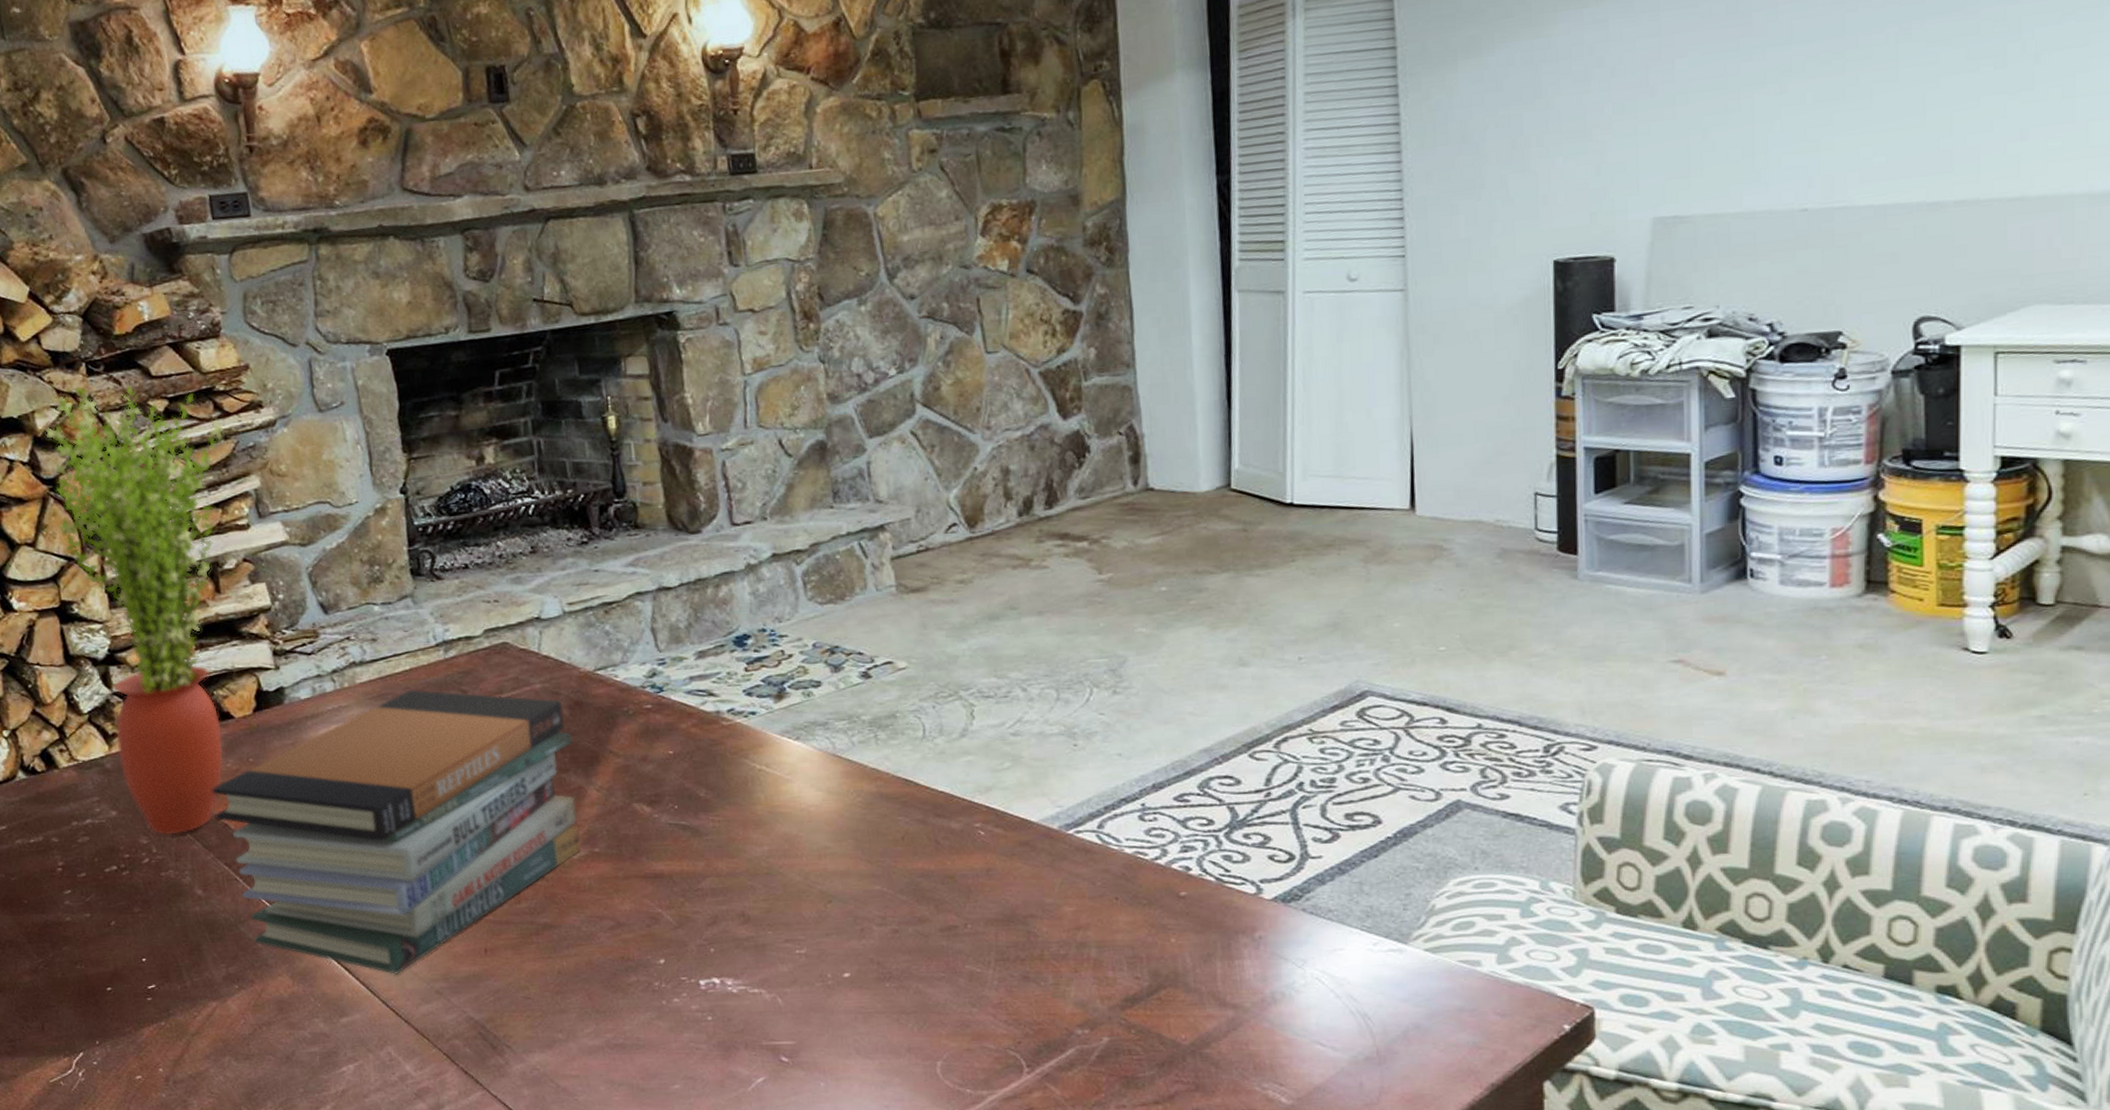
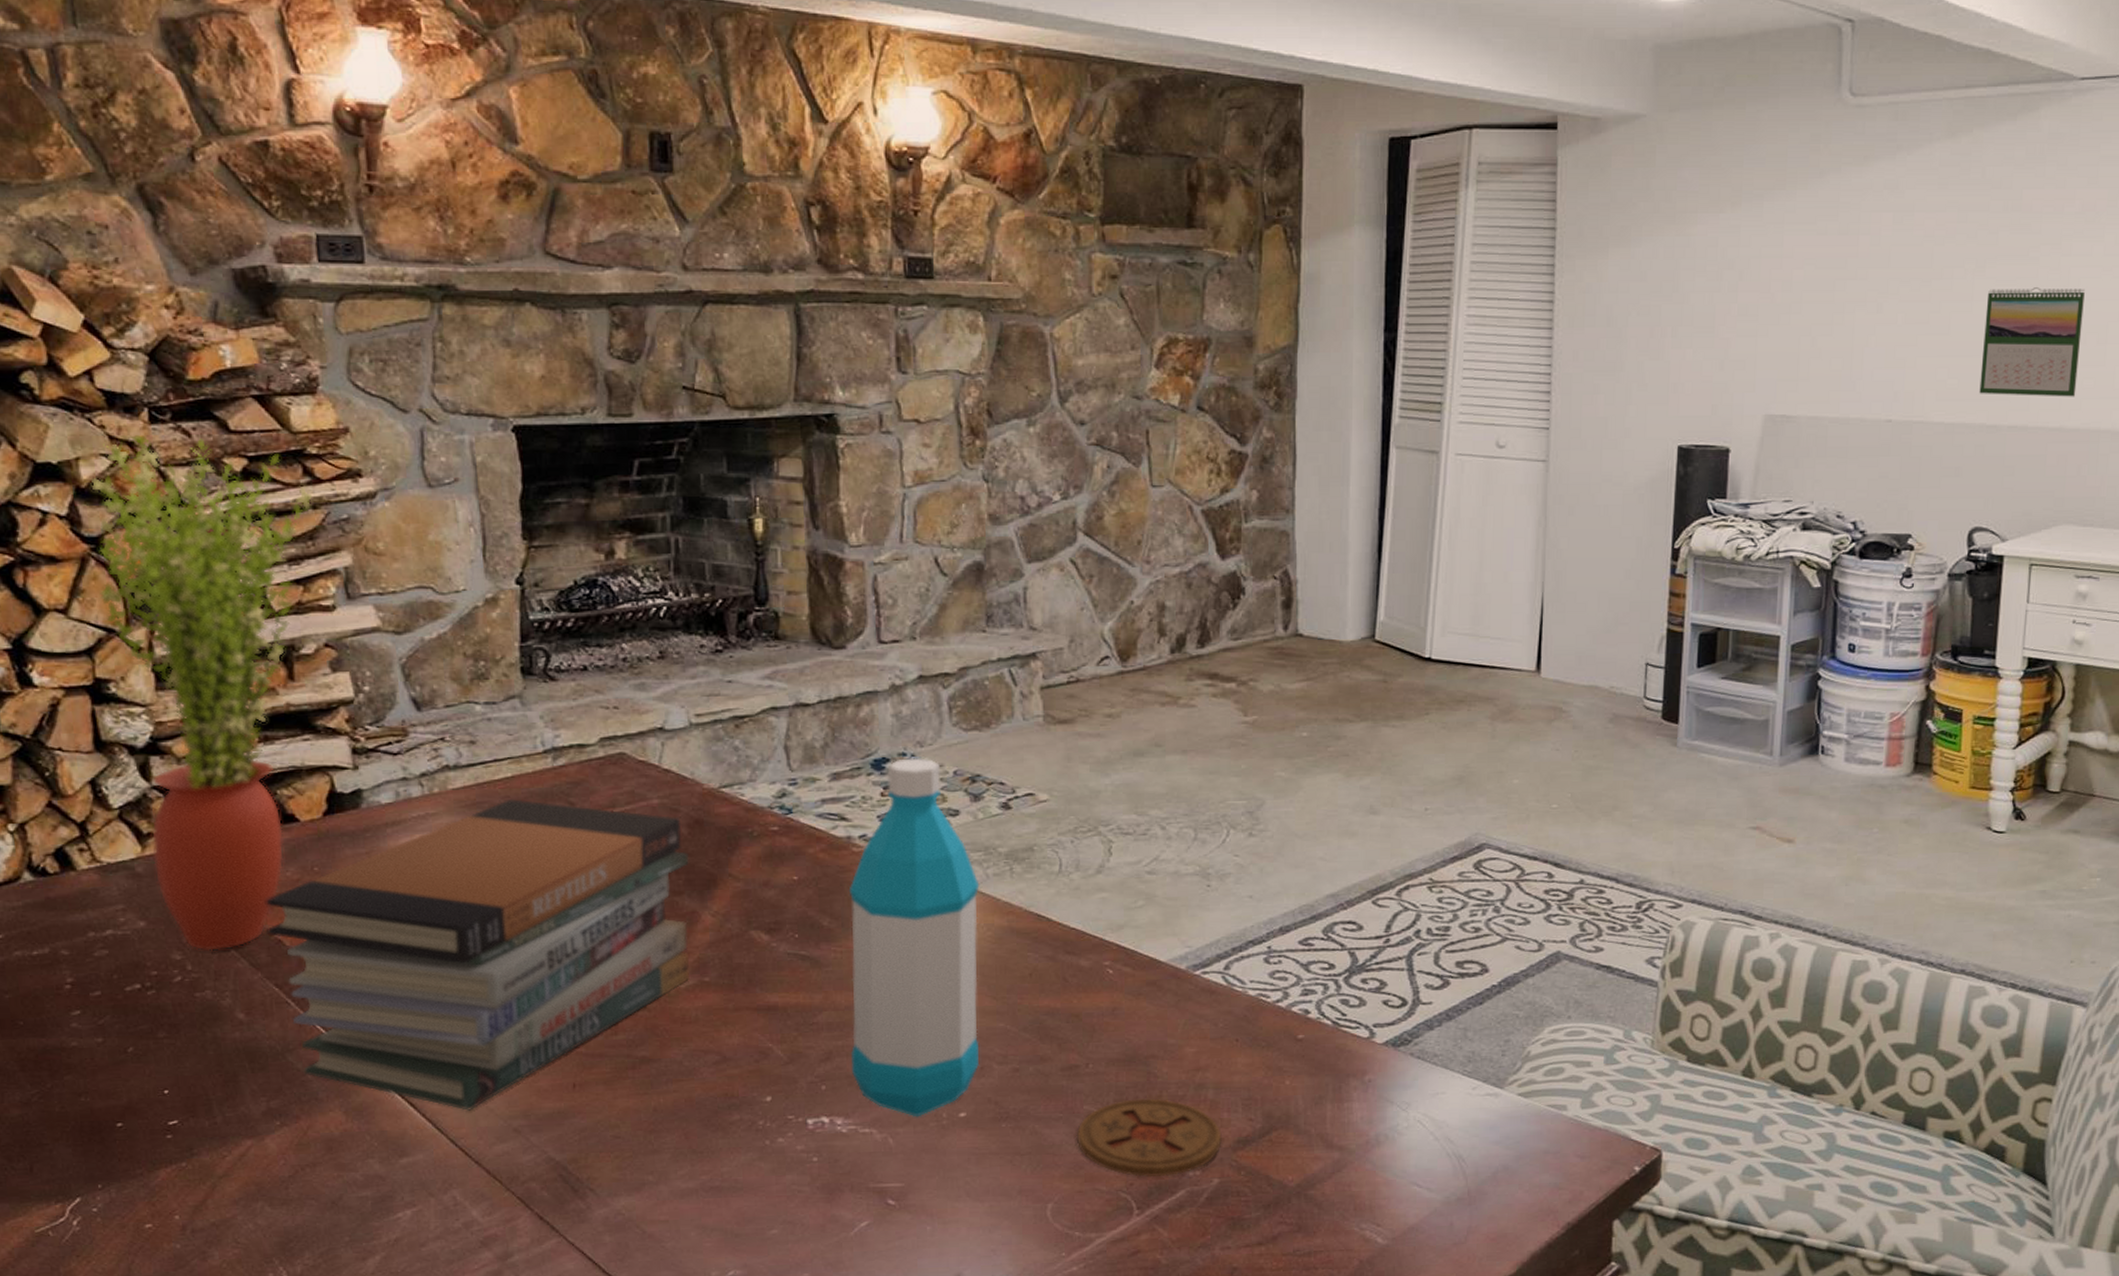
water bottle: none [721,632,860,978] -> present [848,758,980,1117]
coaster: none [960,957,1109,1036] -> present [1076,1098,1222,1178]
calendar: none [1914,38,2041,170] -> present [1979,287,2085,397]

